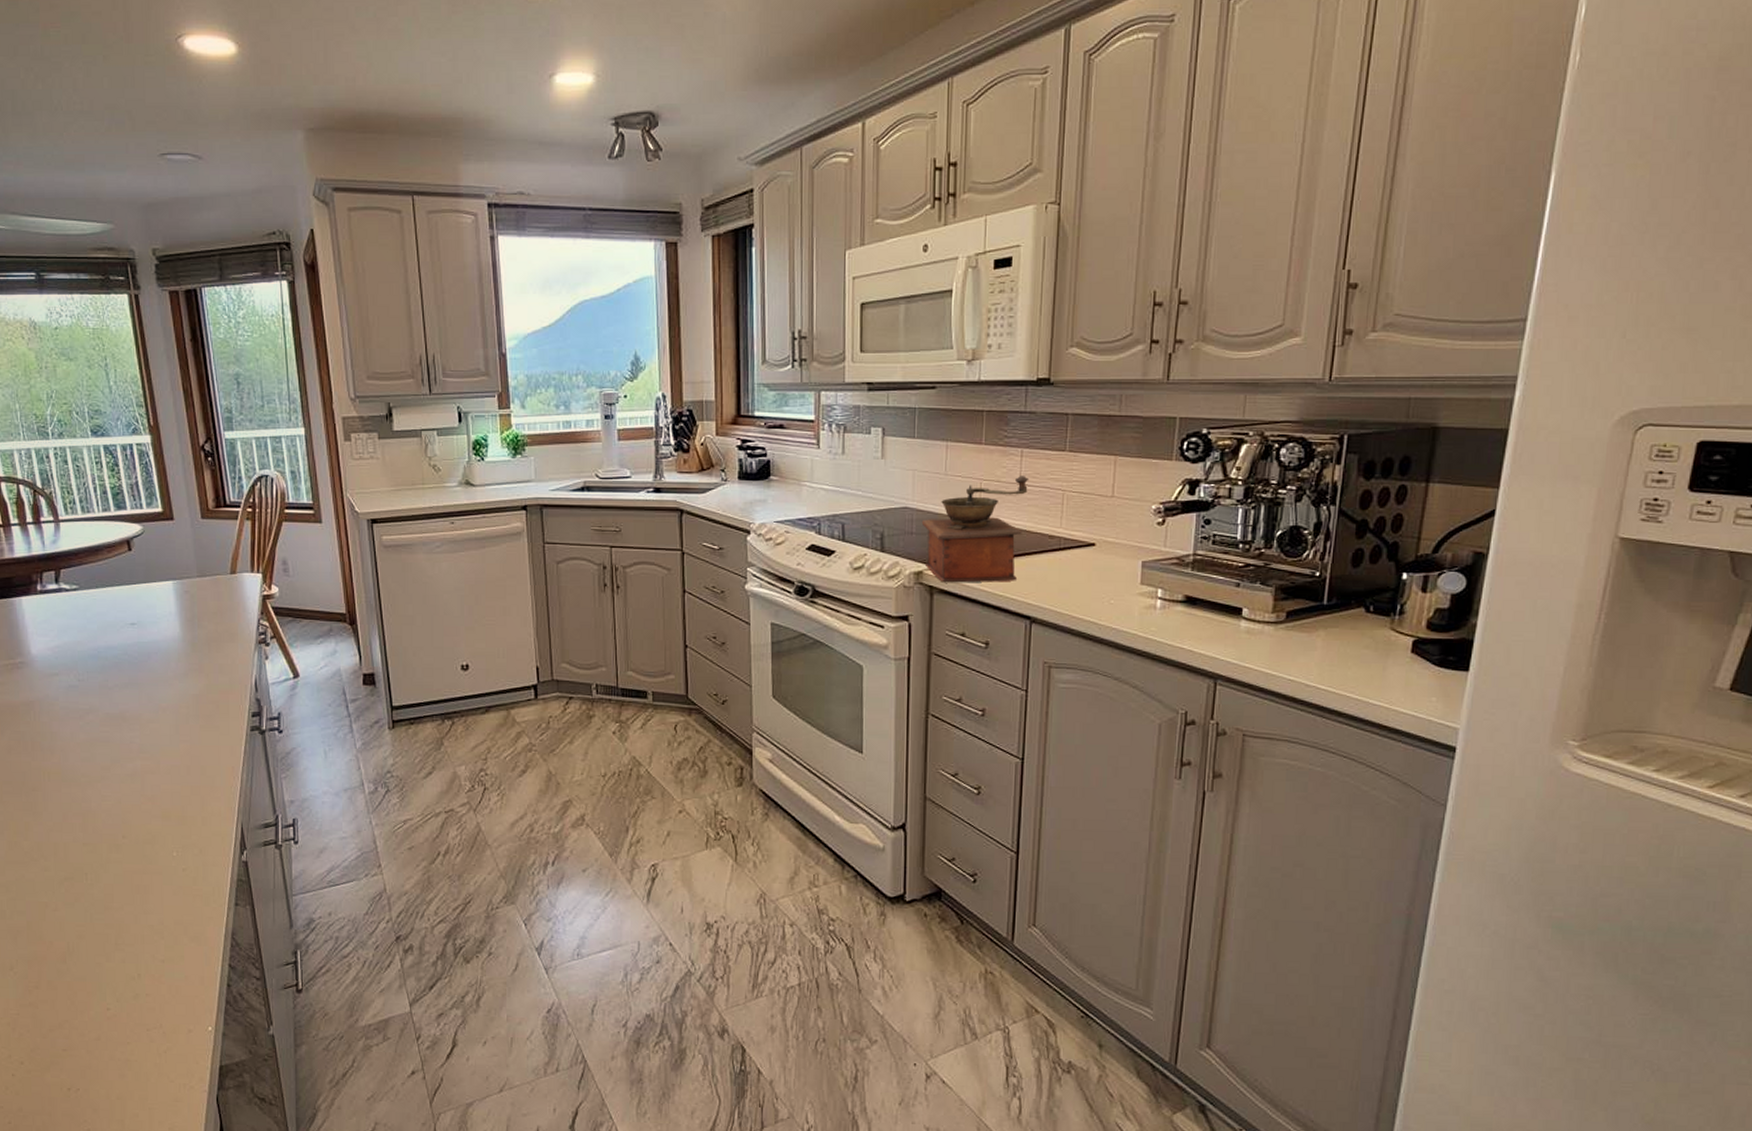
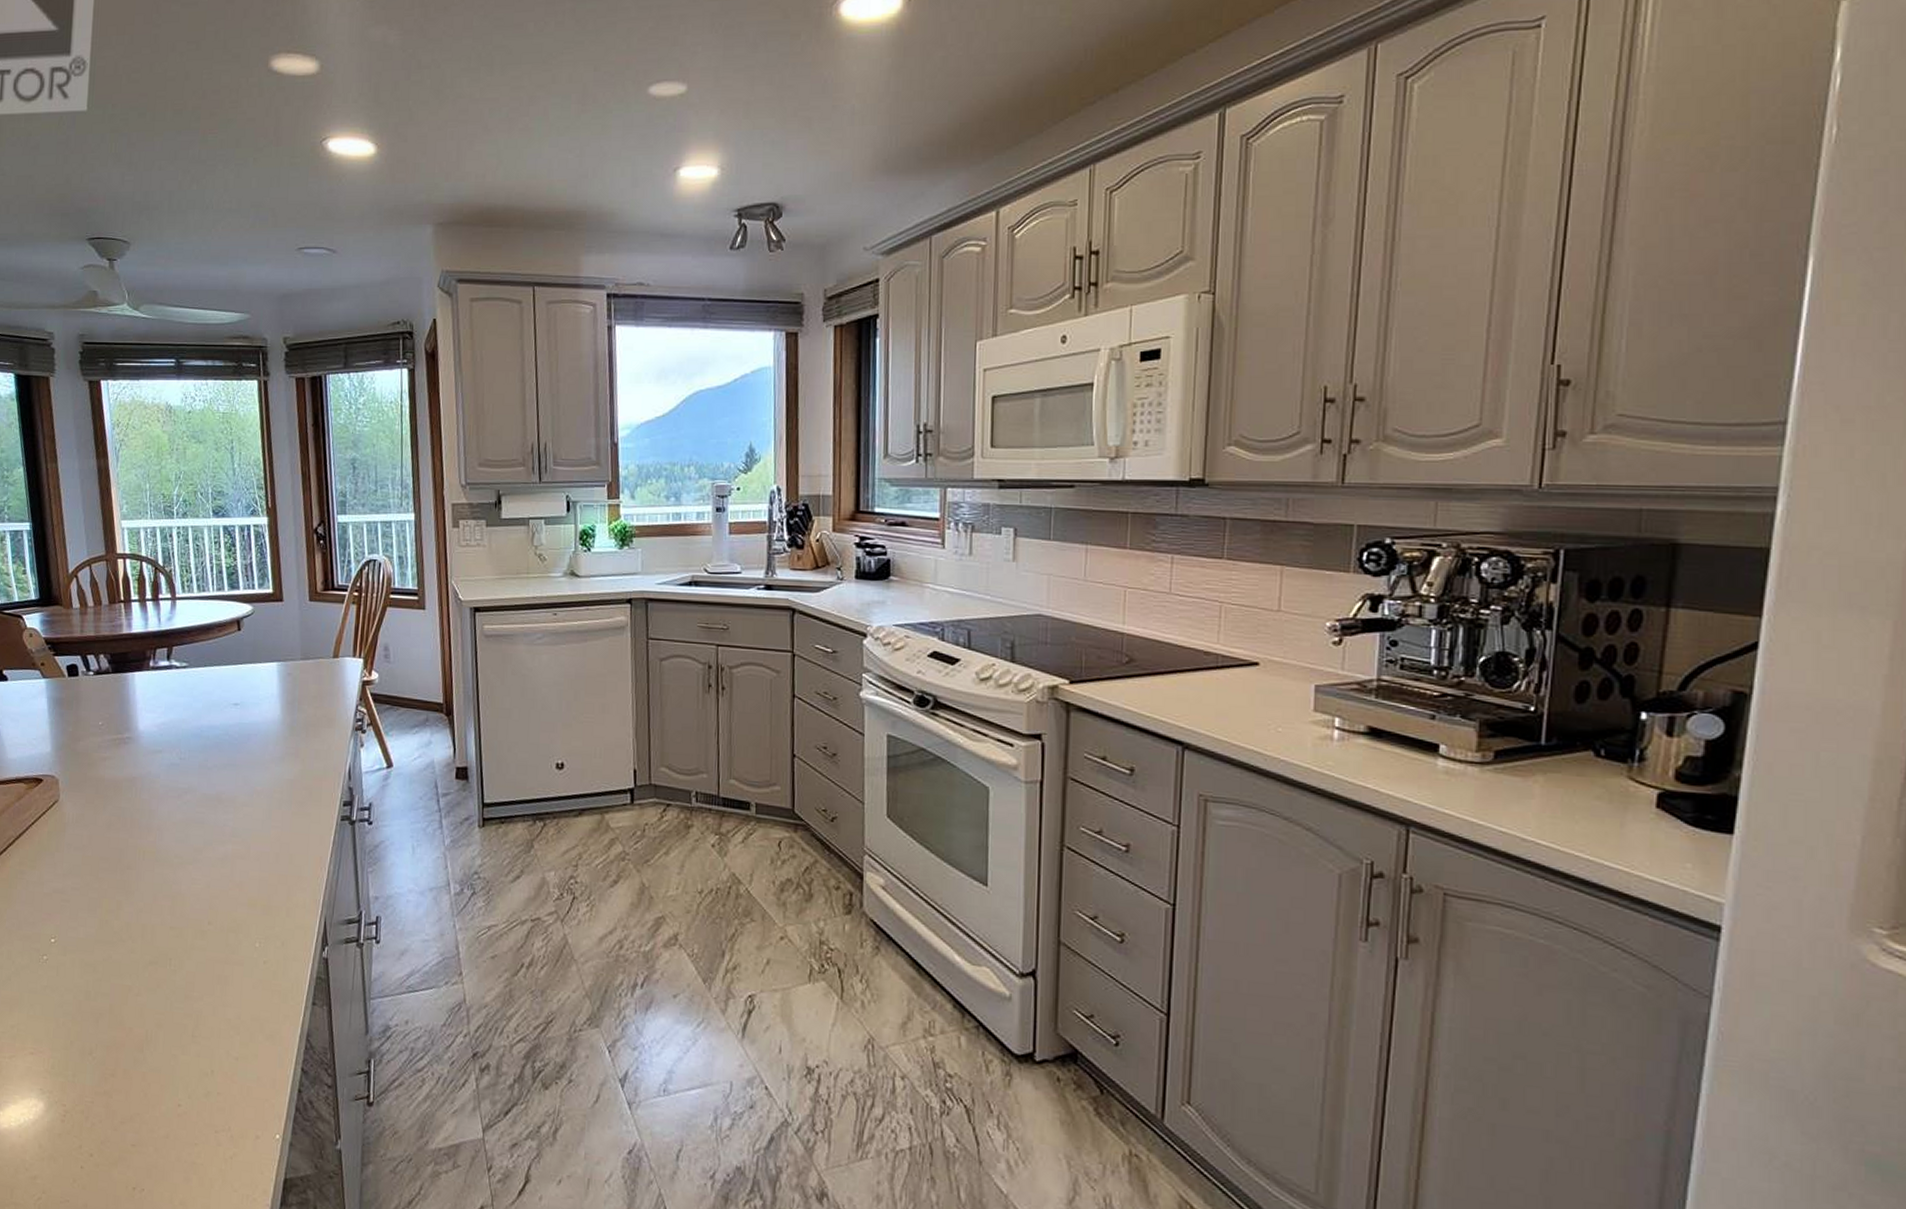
coffee grinder: present [921,476,1029,583] -> none [1057,584,1181,702]

